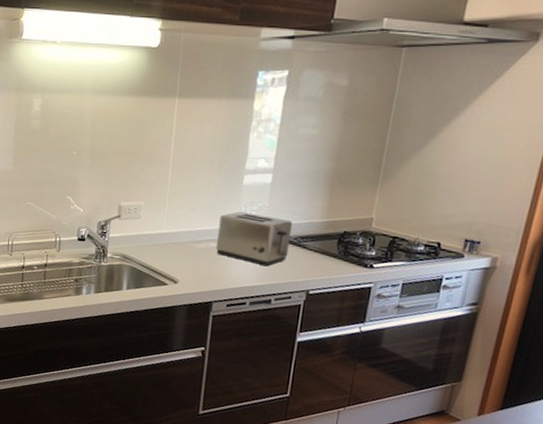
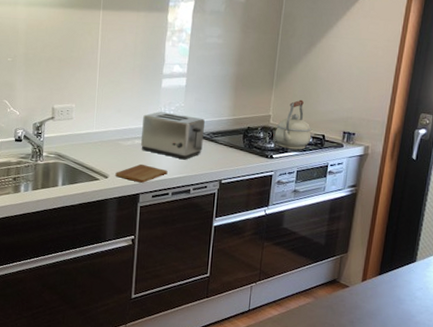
cutting board: none [186,269,246,291] -> present [115,164,168,184]
kettle: none [376,200,425,260] -> present [274,99,312,150]

